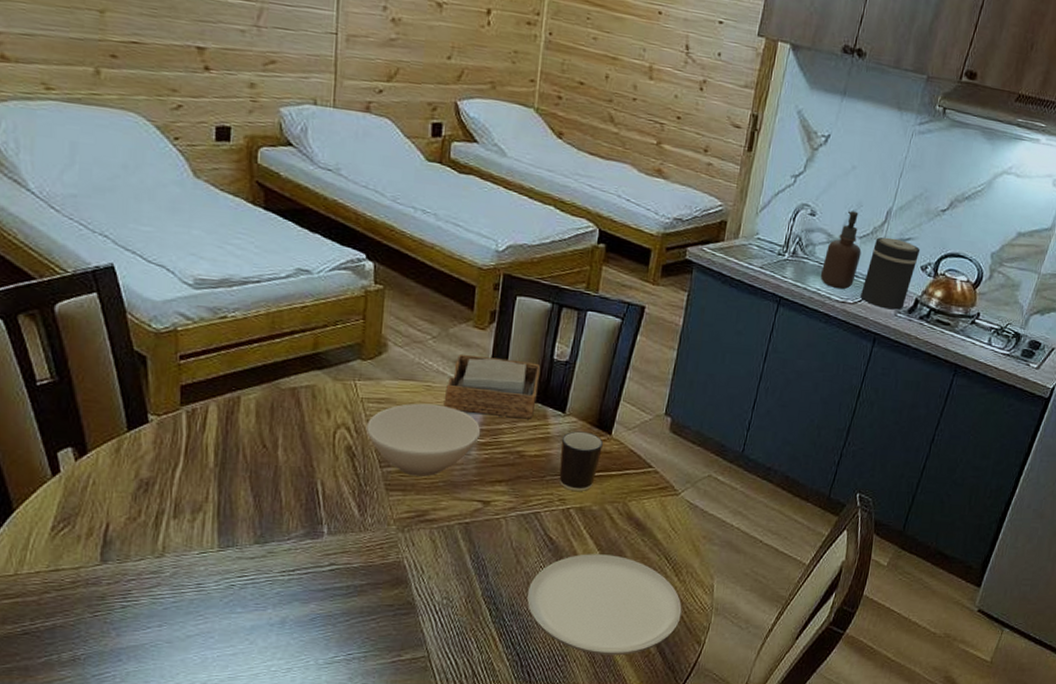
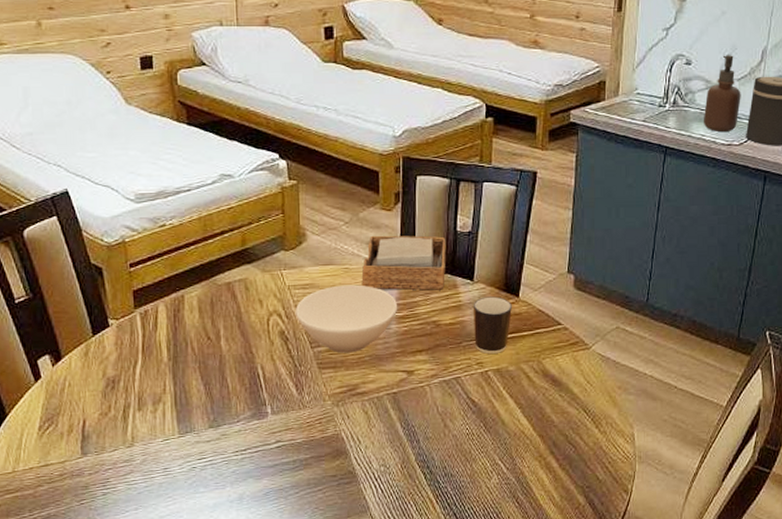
plate: present [527,554,682,656] -> none [458,412,606,510]

